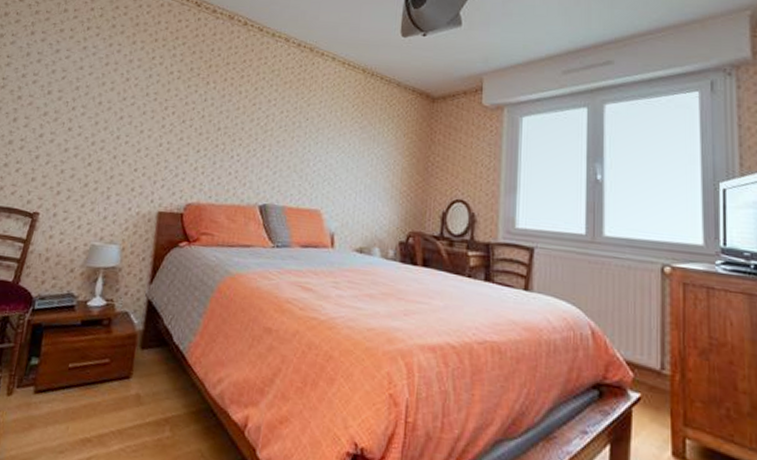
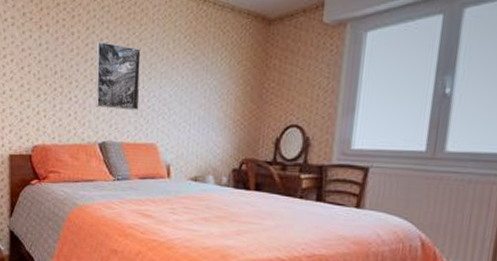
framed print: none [258,102,309,175] -> present [95,40,141,111]

